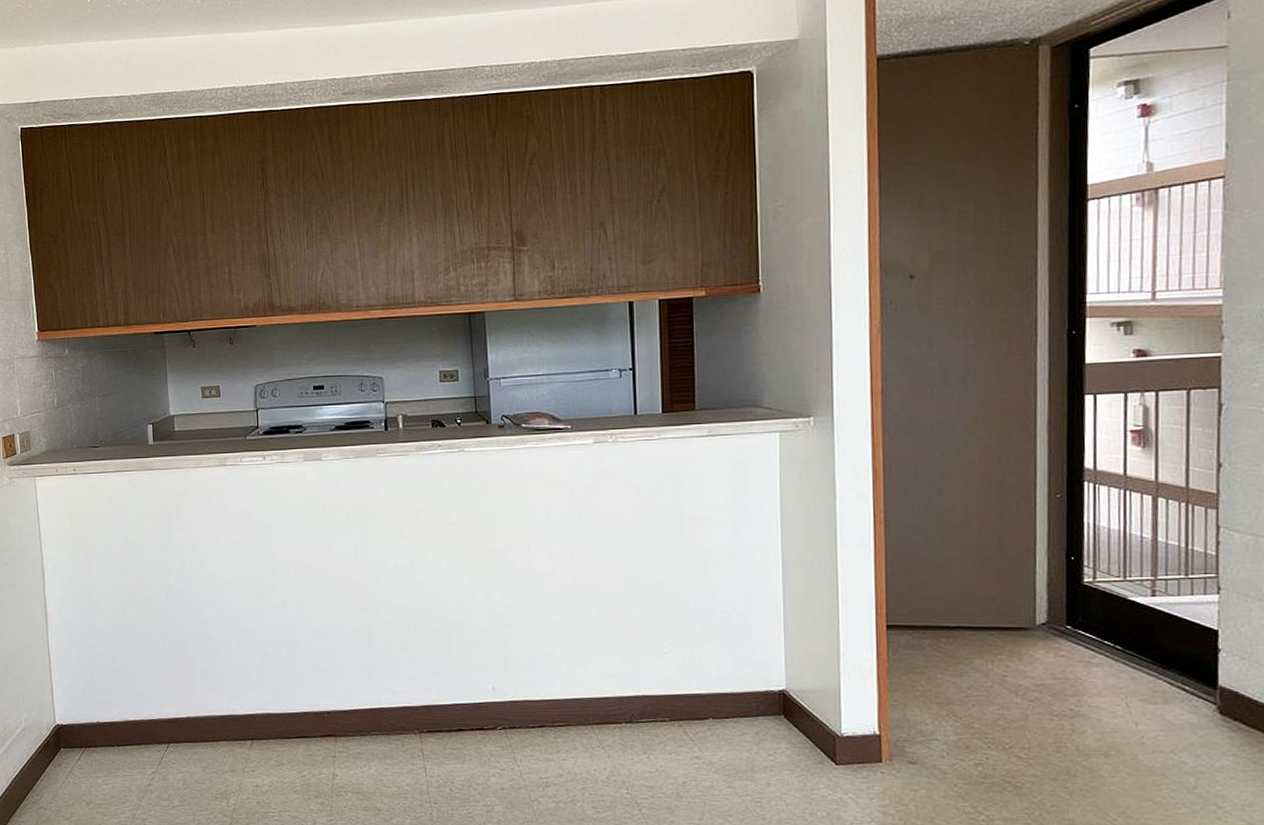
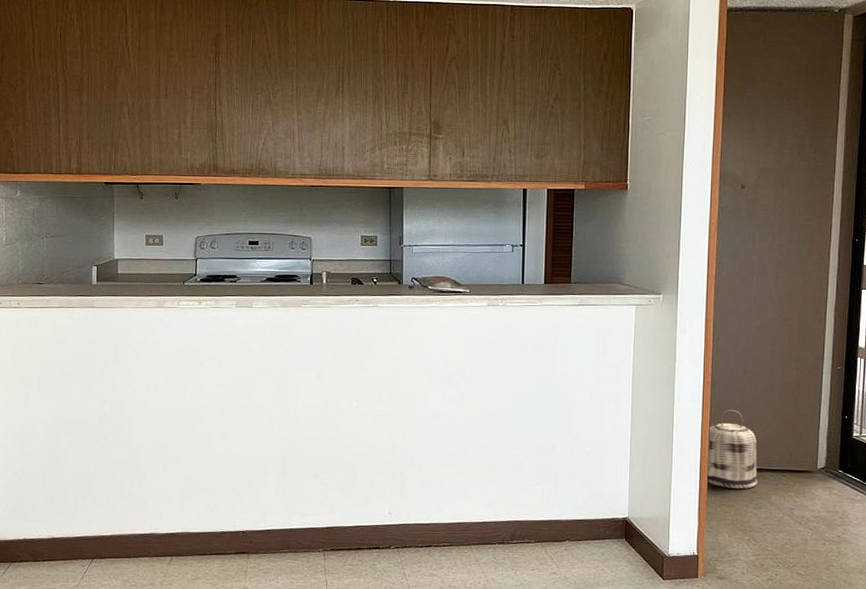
basket: none [883,554,955,652] -> present [705,409,758,489]

